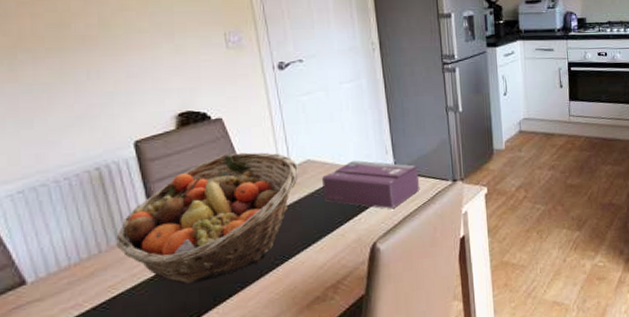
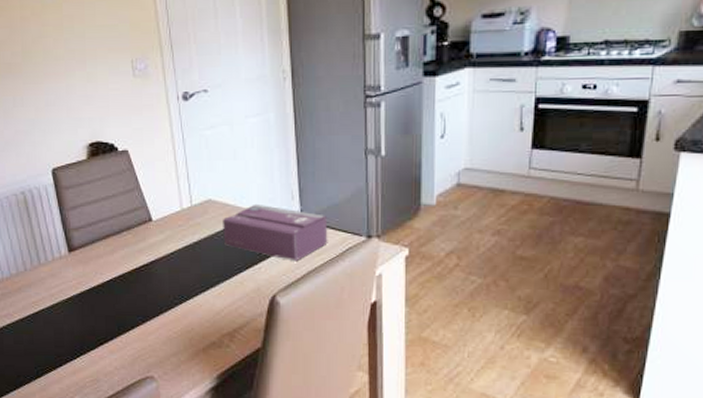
fruit basket: present [116,152,300,284] -> none [38,187,200,310]

